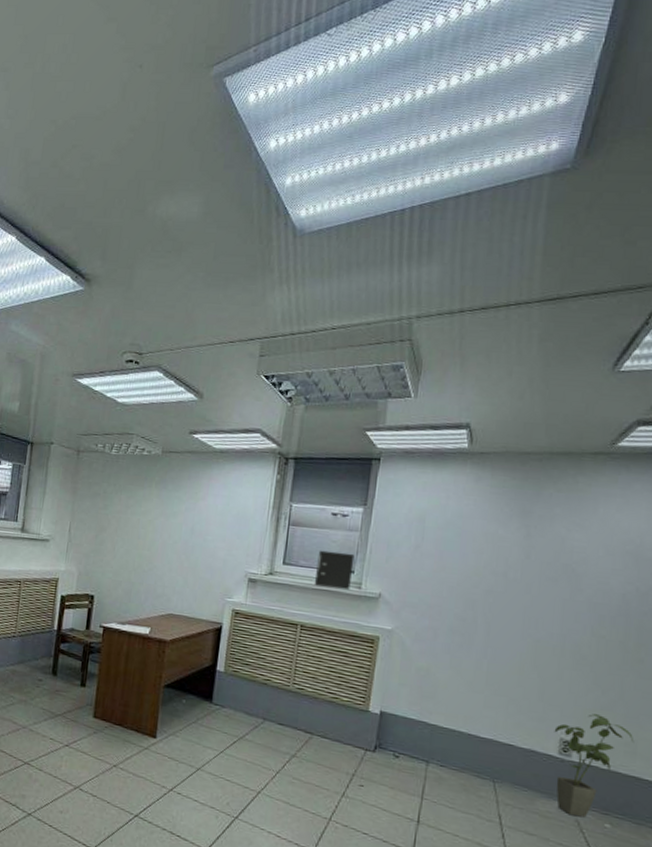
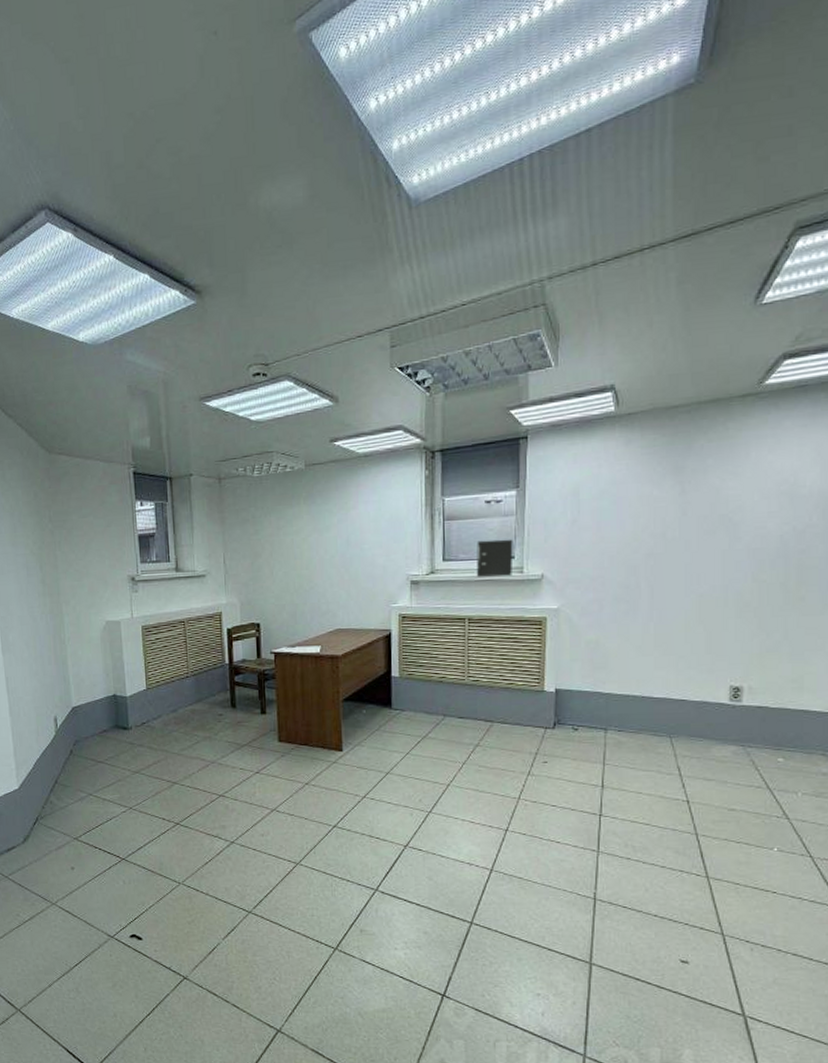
house plant: present [554,714,635,818] -> none [723,657,801,756]

